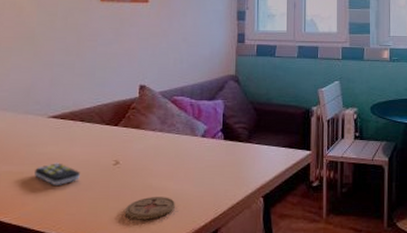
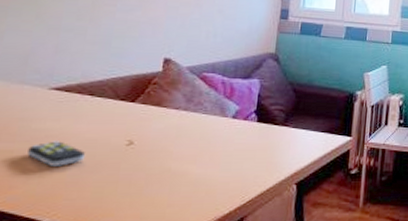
coaster: present [124,197,175,220] -> none [136,182,197,207]

